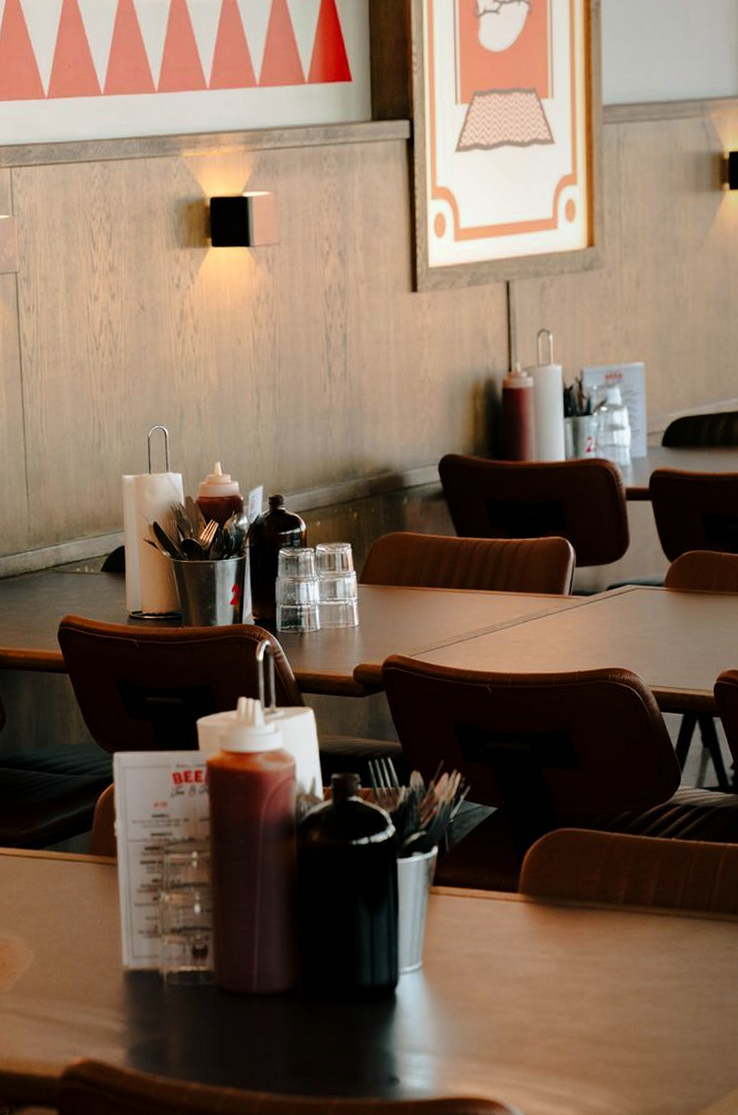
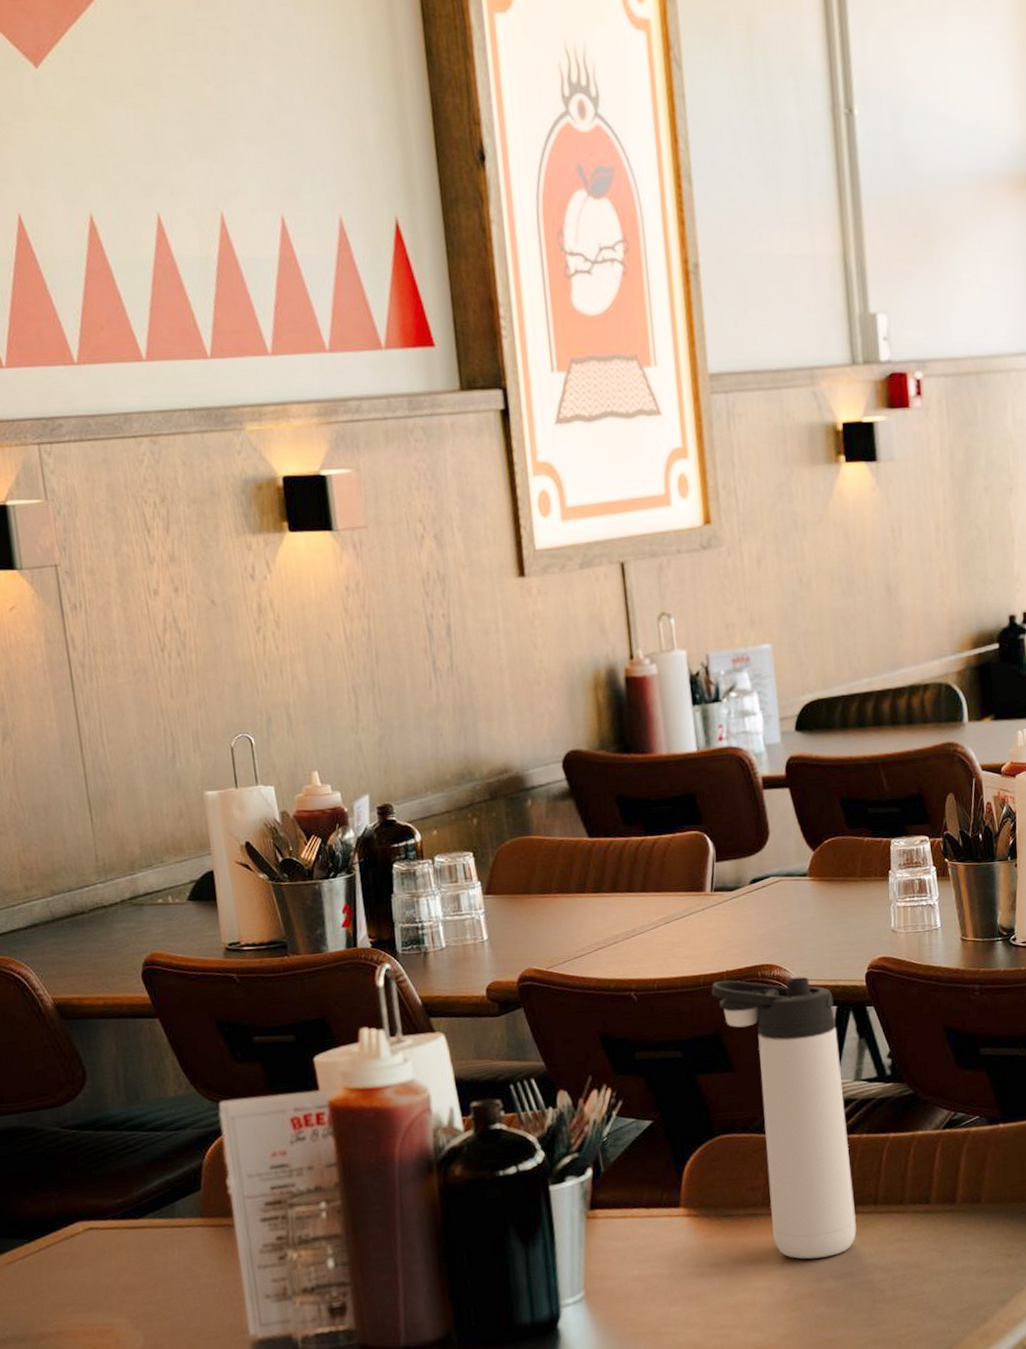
thermos bottle: none [562,681,688,957] -> present [711,976,857,1259]

